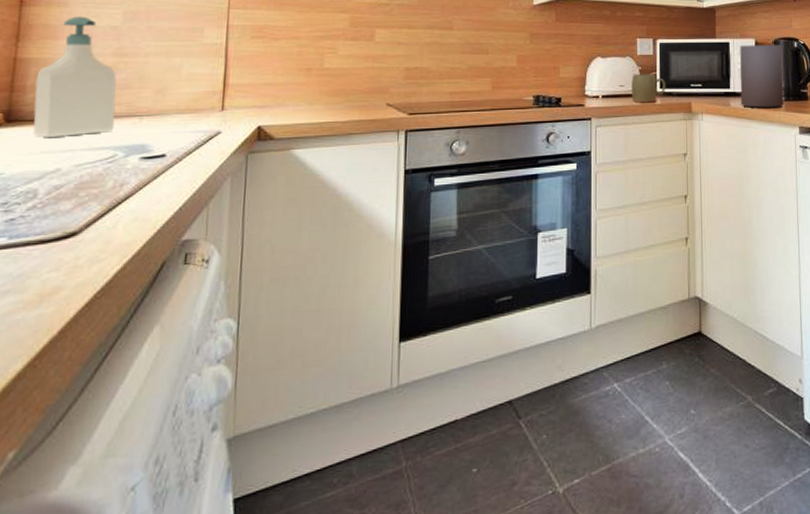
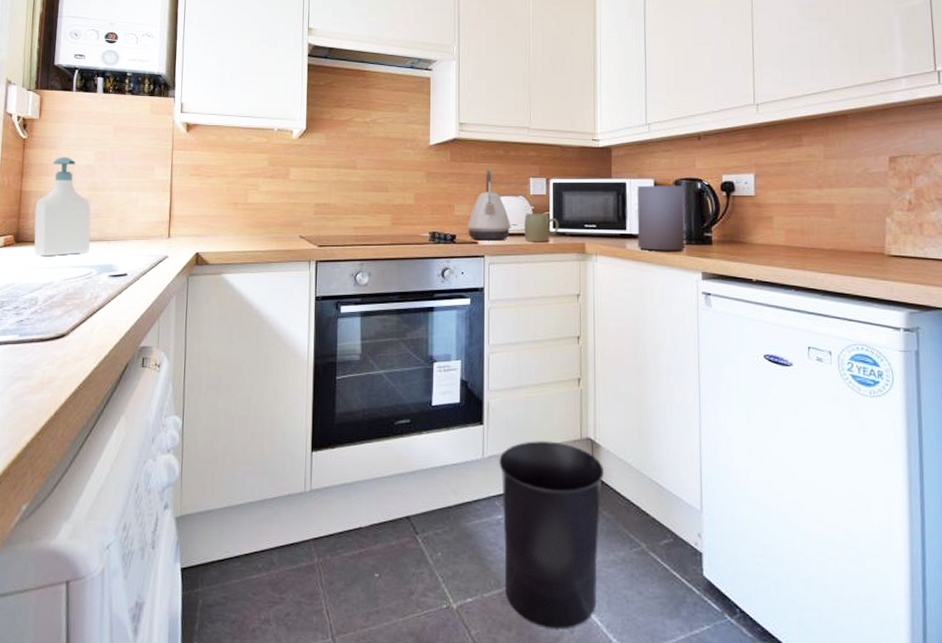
kettle: none [573,30,618,103] -> present [467,169,511,241]
waste bin: none [607,303,711,497] -> present [499,440,604,629]

